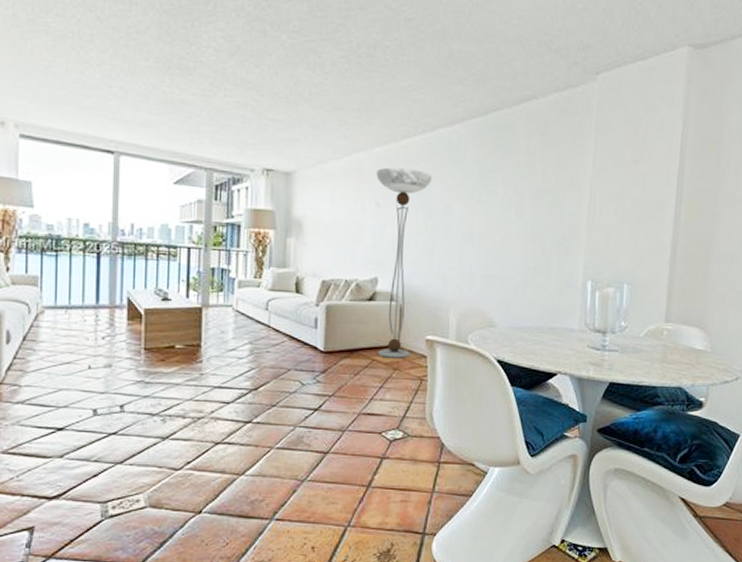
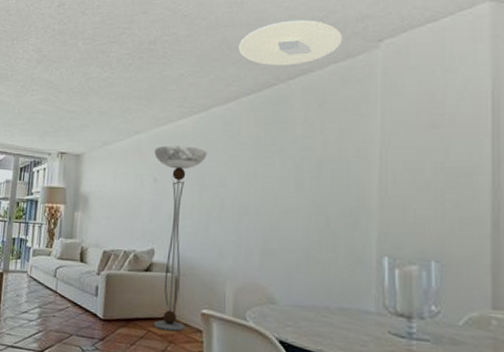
ceiling light: none [465,40,565,90] -> present [238,20,343,66]

